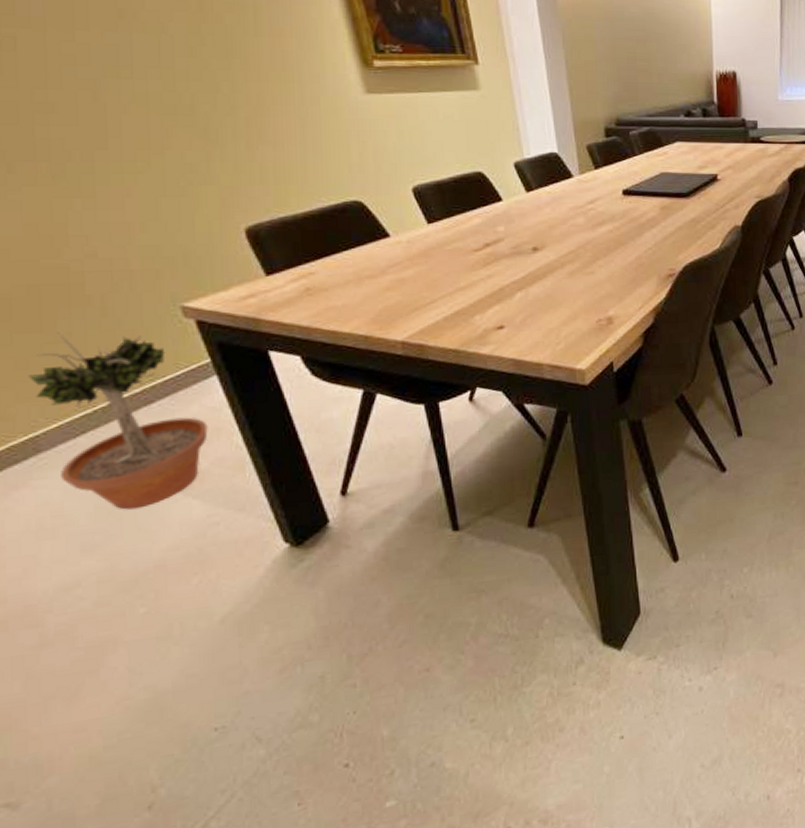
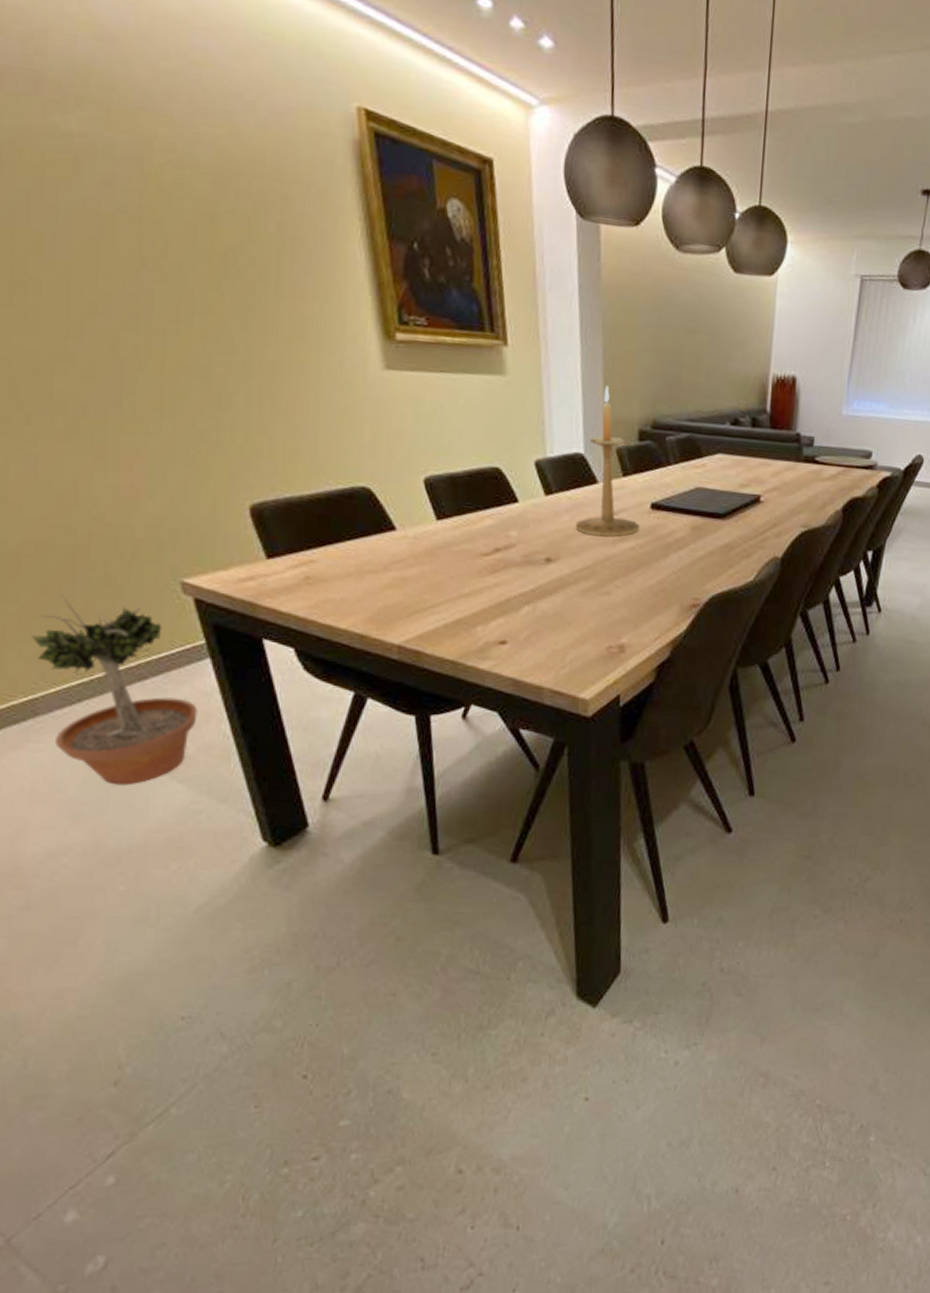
candlestick: none [557,92,615,224] -> present [576,385,640,538]

